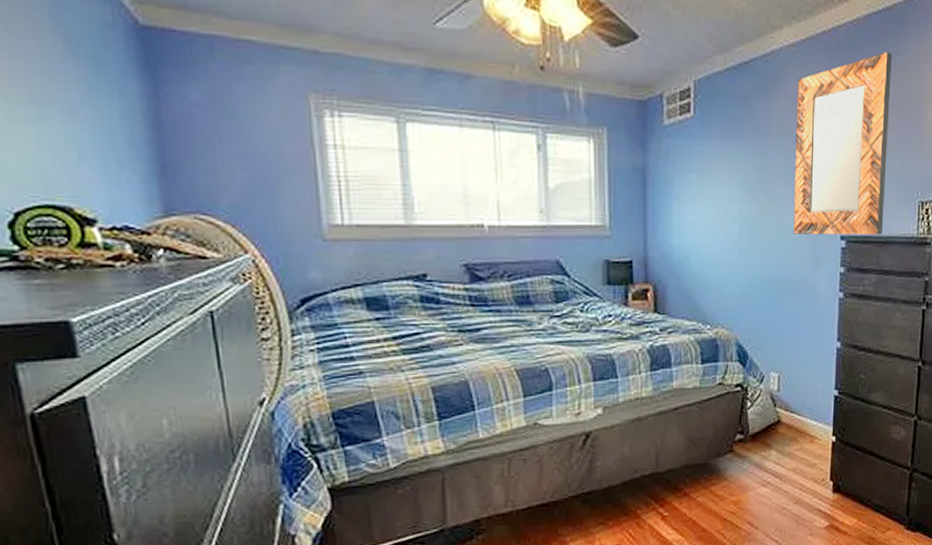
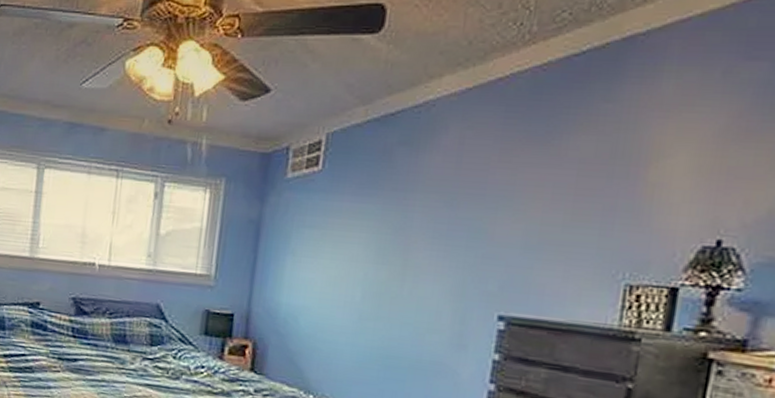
home mirror: present [793,52,892,235] -> none [431,100,598,321]

